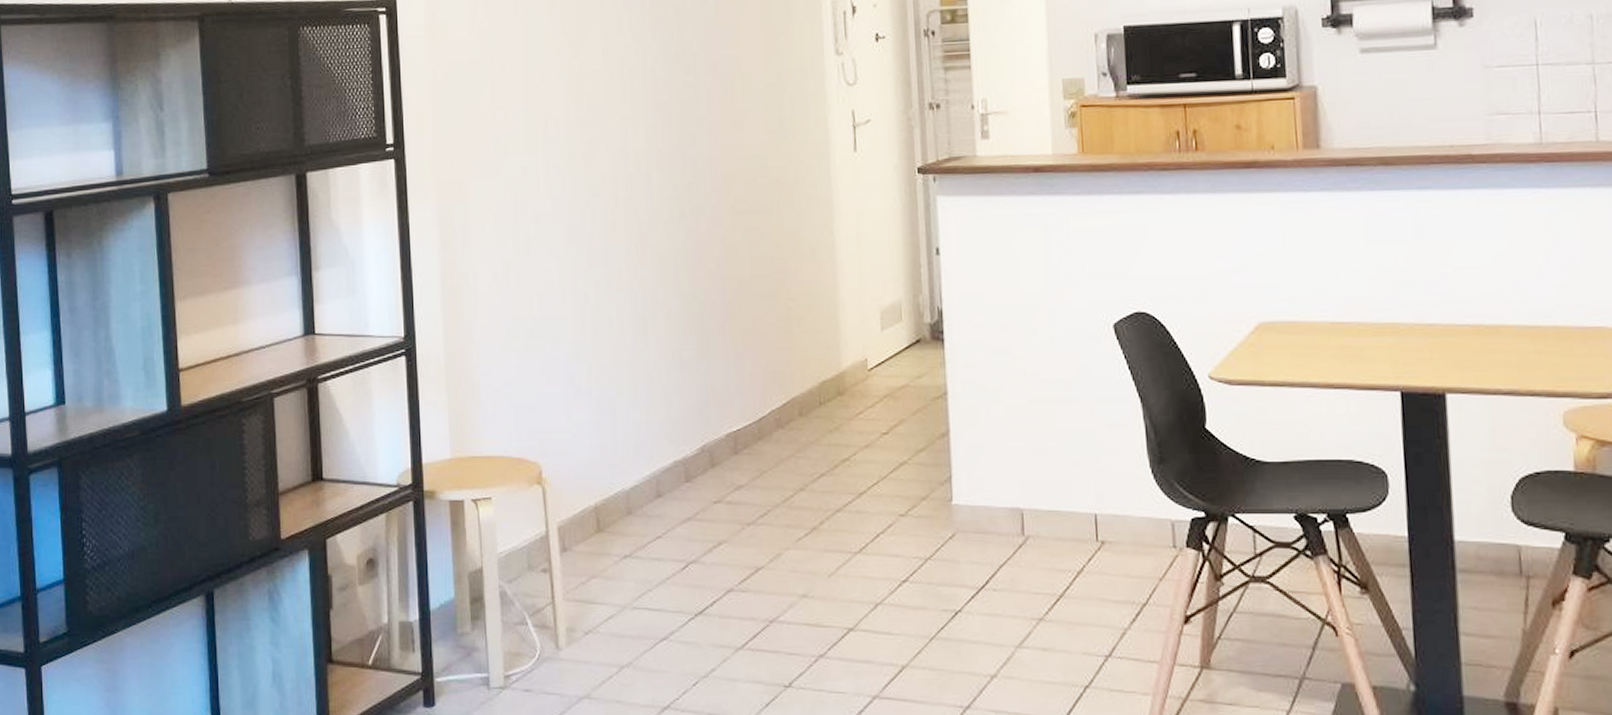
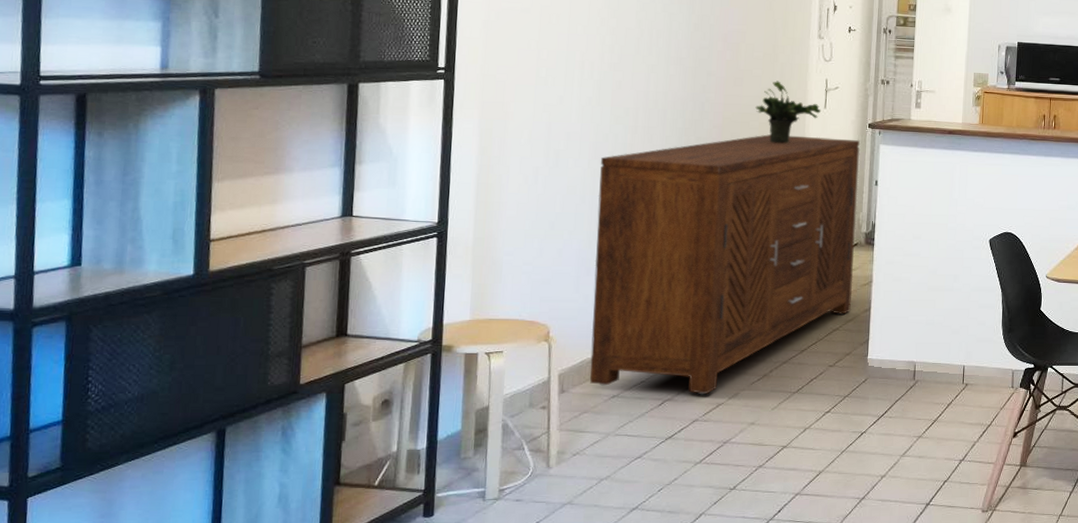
sideboard: none [578,191,922,556] -> present [590,134,861,395]
potted plant: none [762,119,851,206] -> present [755,81,822,144]

